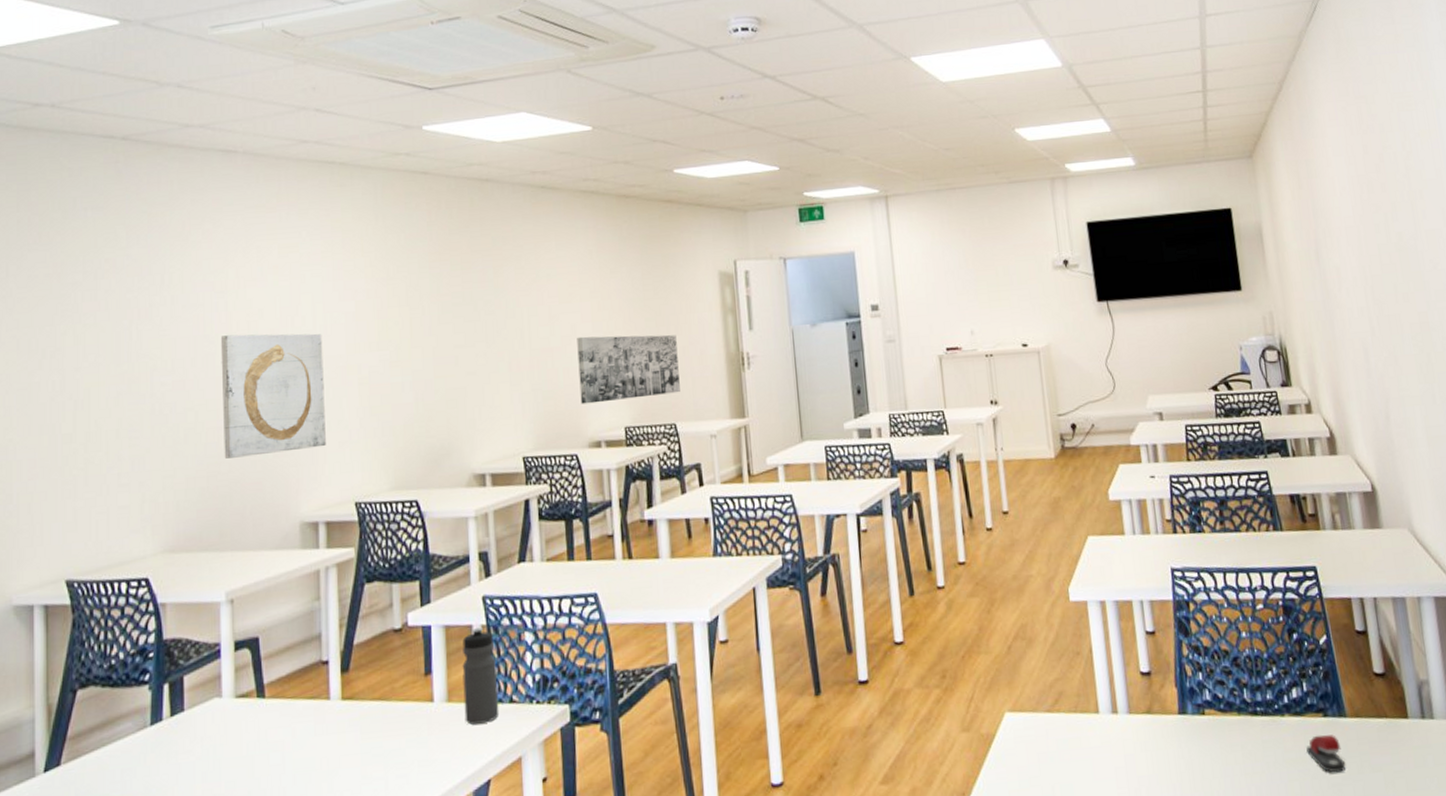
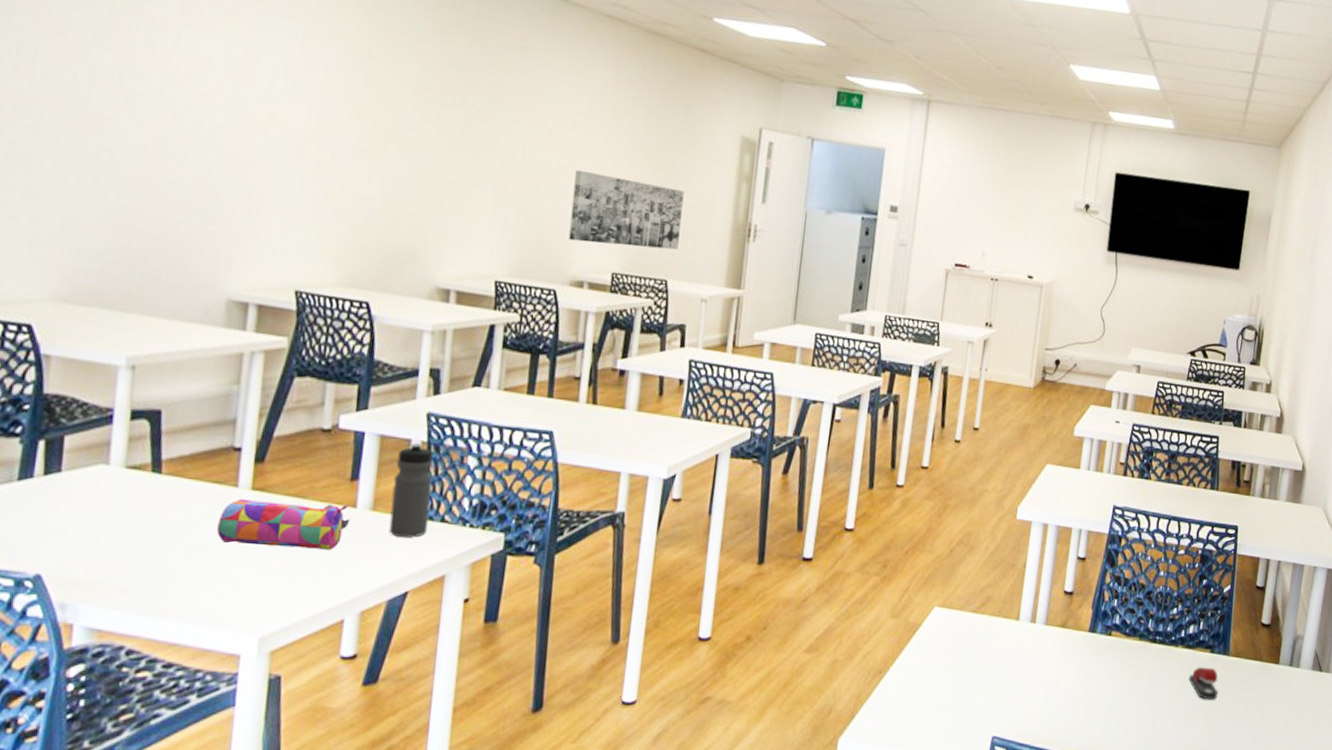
wall art: present [220,333,326,459] -> none [142,76,280,224]
pencil case: none [317,700,430,757] -> present [217,498,350,550]

